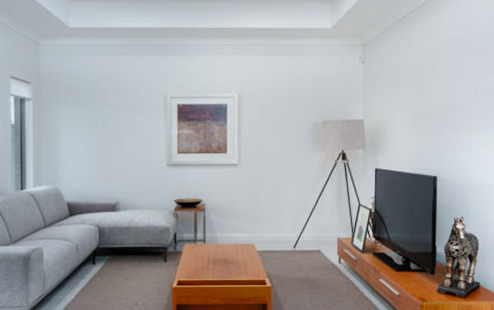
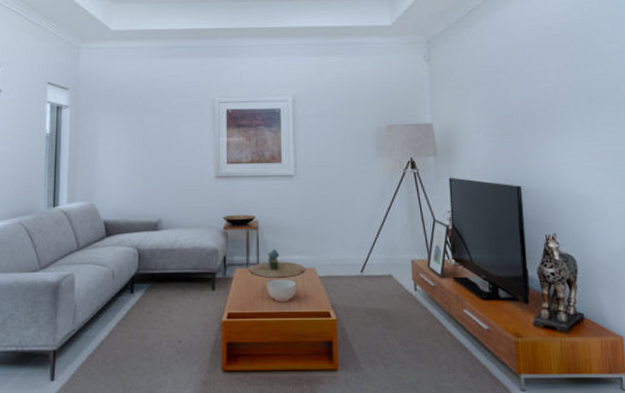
decorative tray: none [196,227,245,252] -> present [249,248,305,278]
bowl: none [212,252,238,273] -> present [267,278,297,303]

